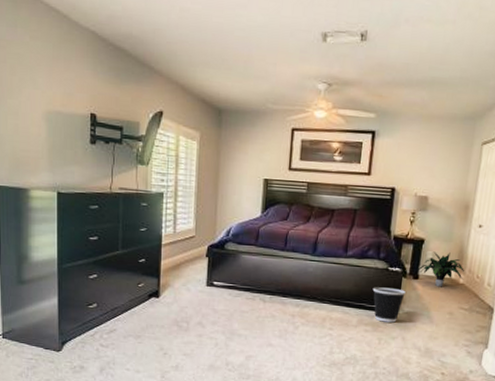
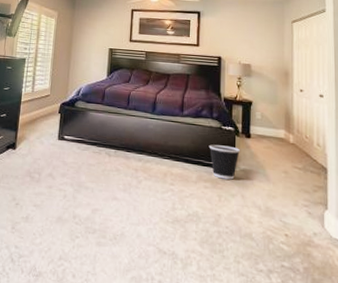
potted plant: present [417,251,464,287] -> none [248,112,294,146]

